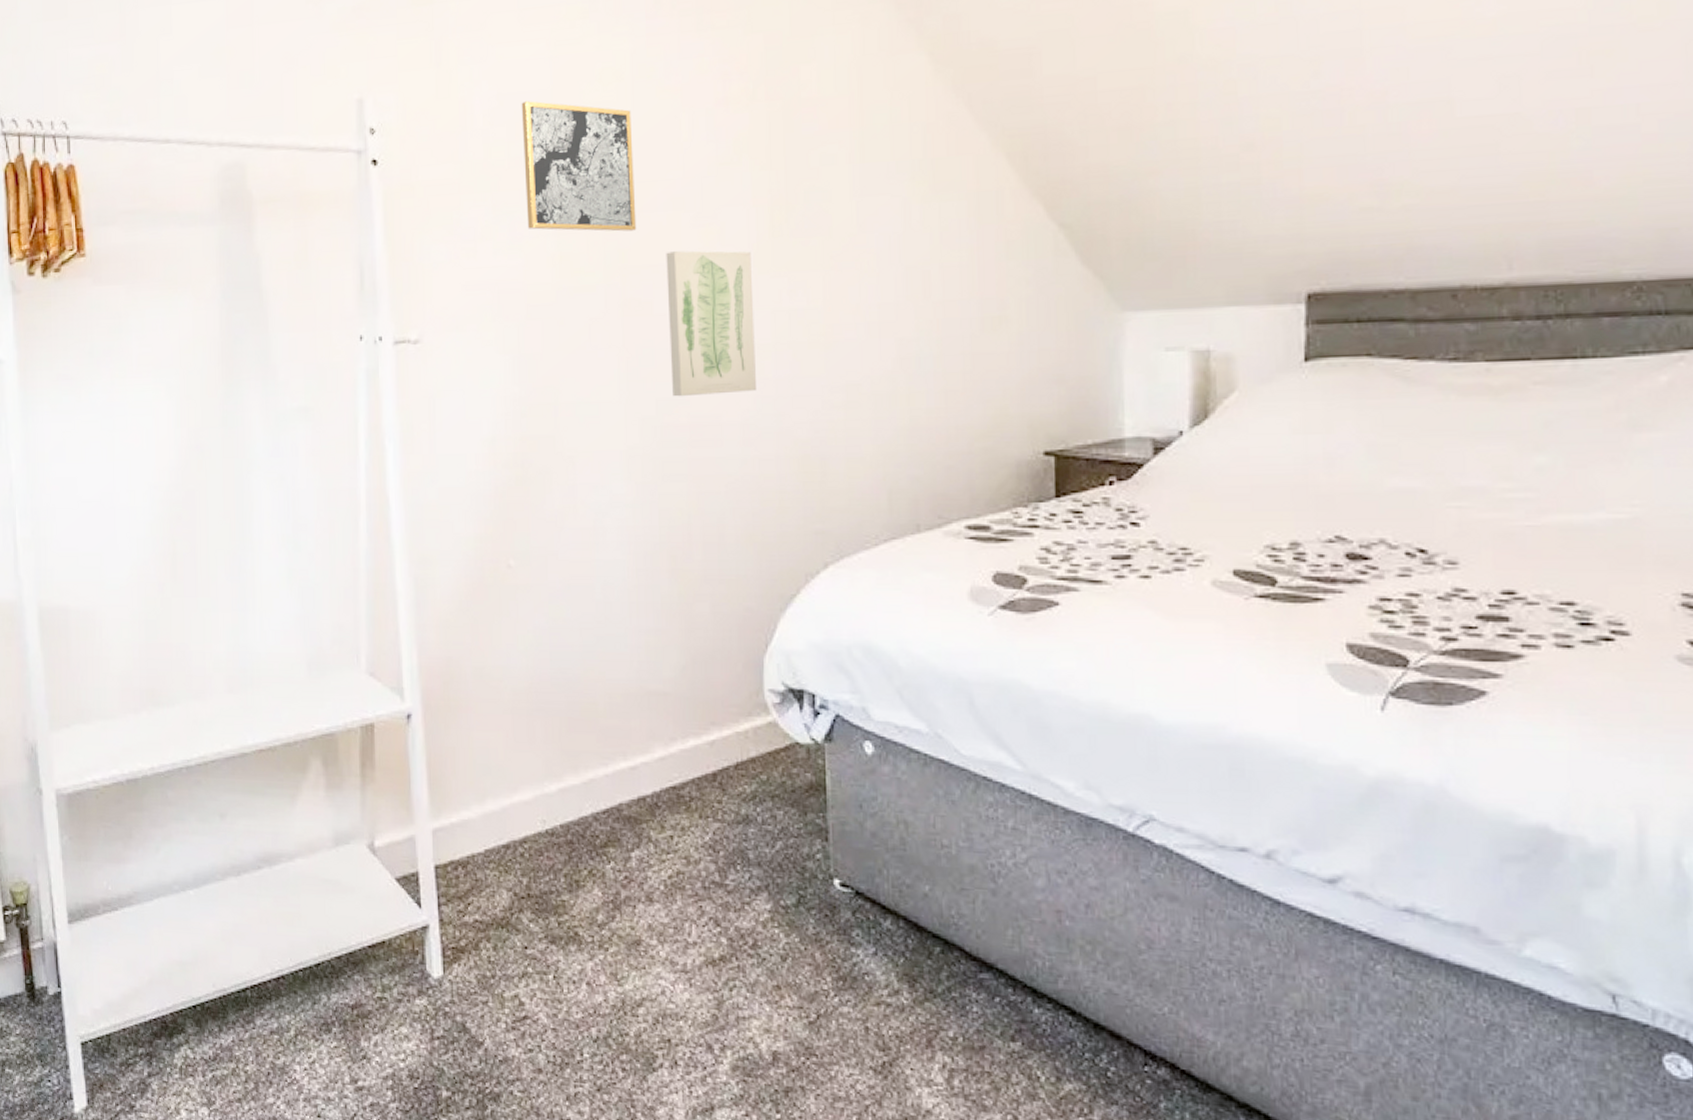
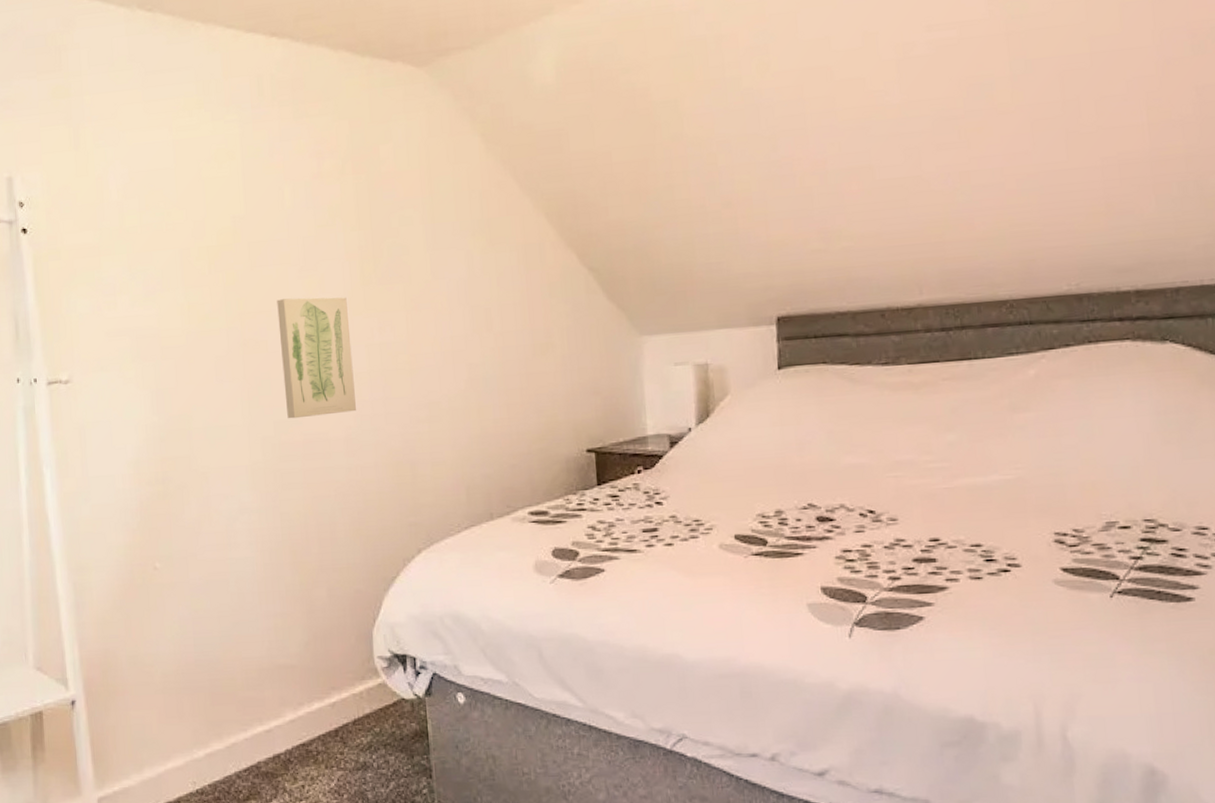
wall art: present [521,101,637,232] -> none [149,177,252,284]

